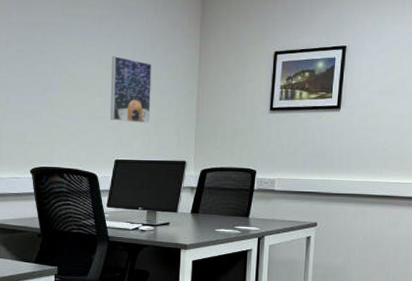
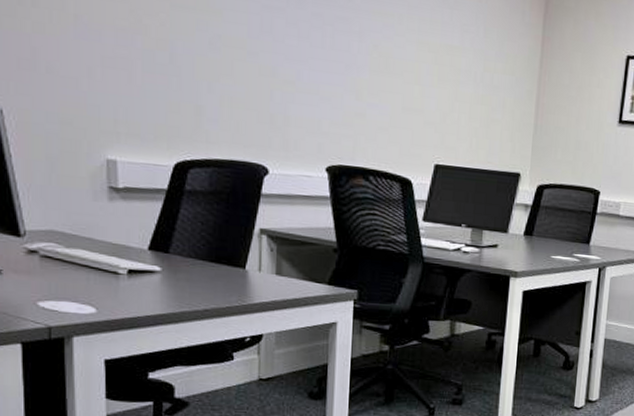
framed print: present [110,56,152,124] -> none [430,36,484,125]

